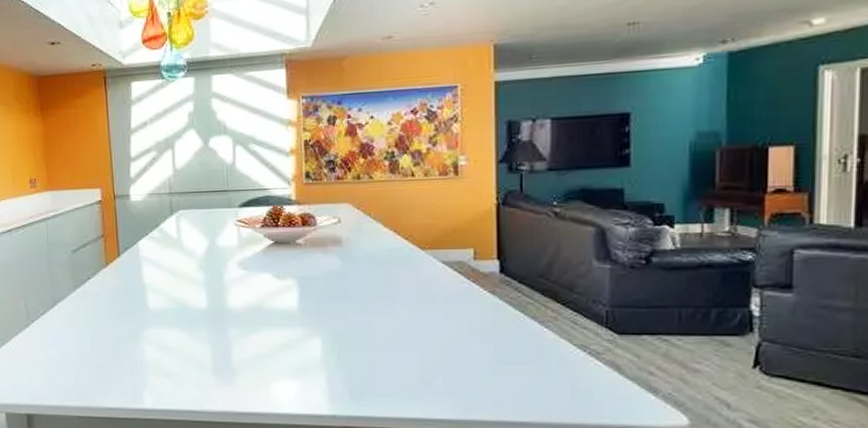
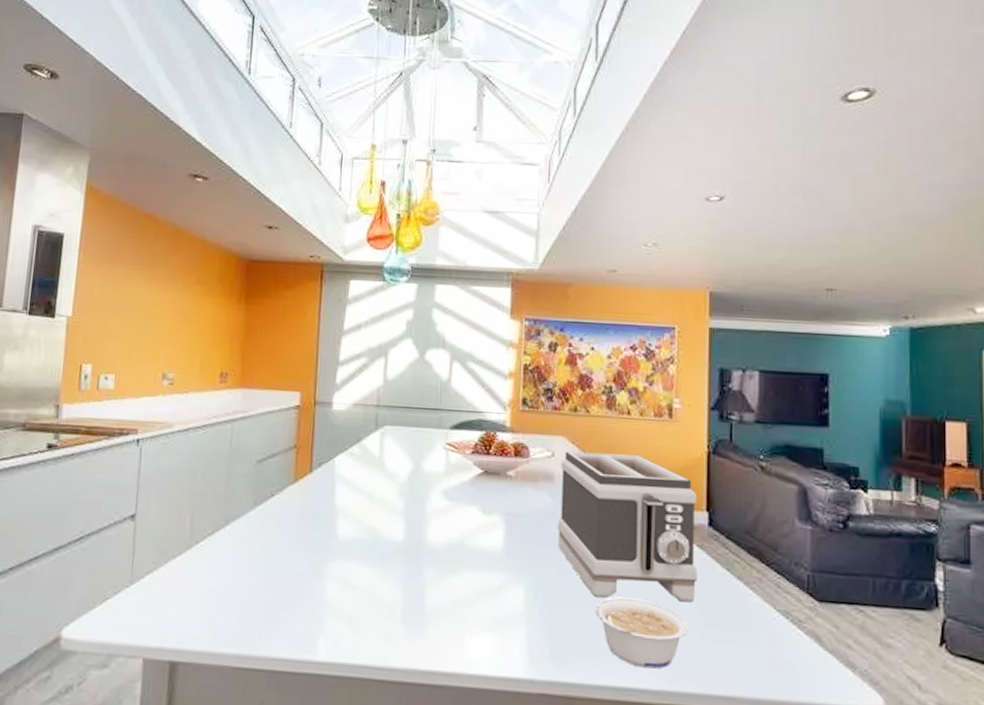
toaster: none [348,214,490,343] -> present [557,451,698,603]
legume: none [389,342,483,402] -> present [595,597,689,669]

